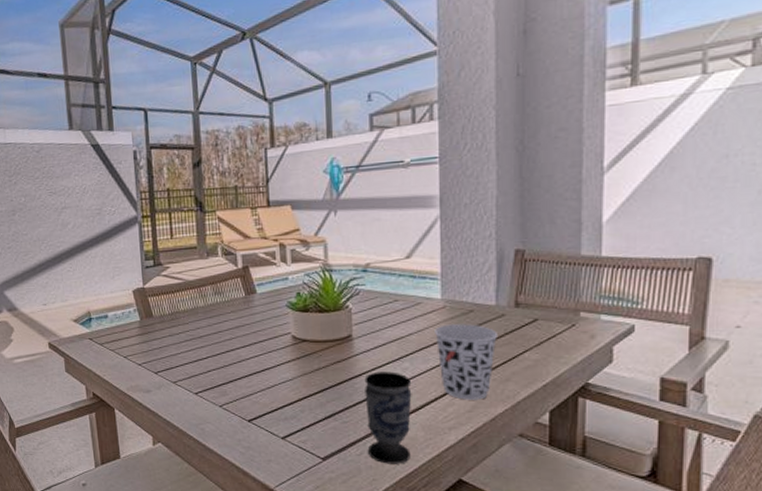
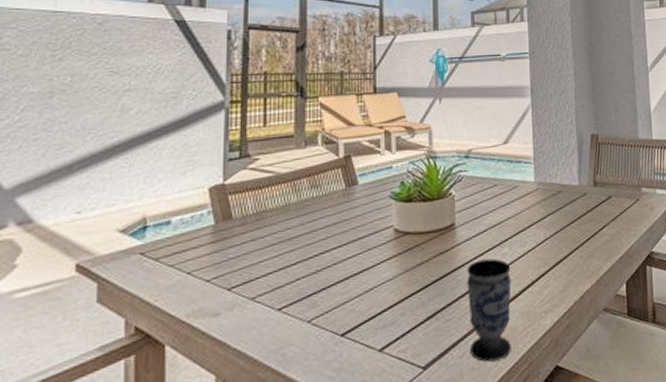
cup: present [435,324,497,400] -> none [530,204,581,281]

